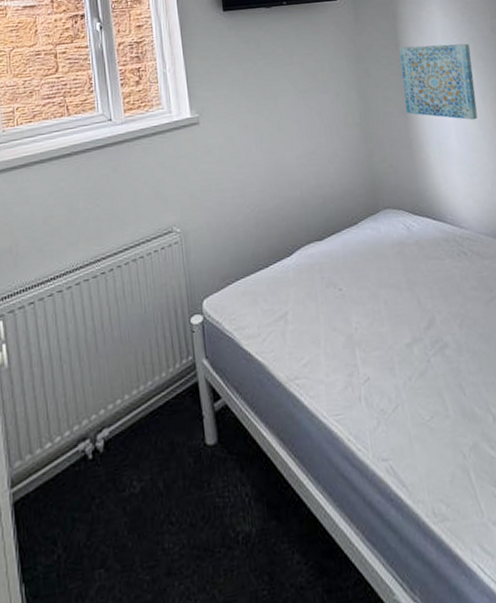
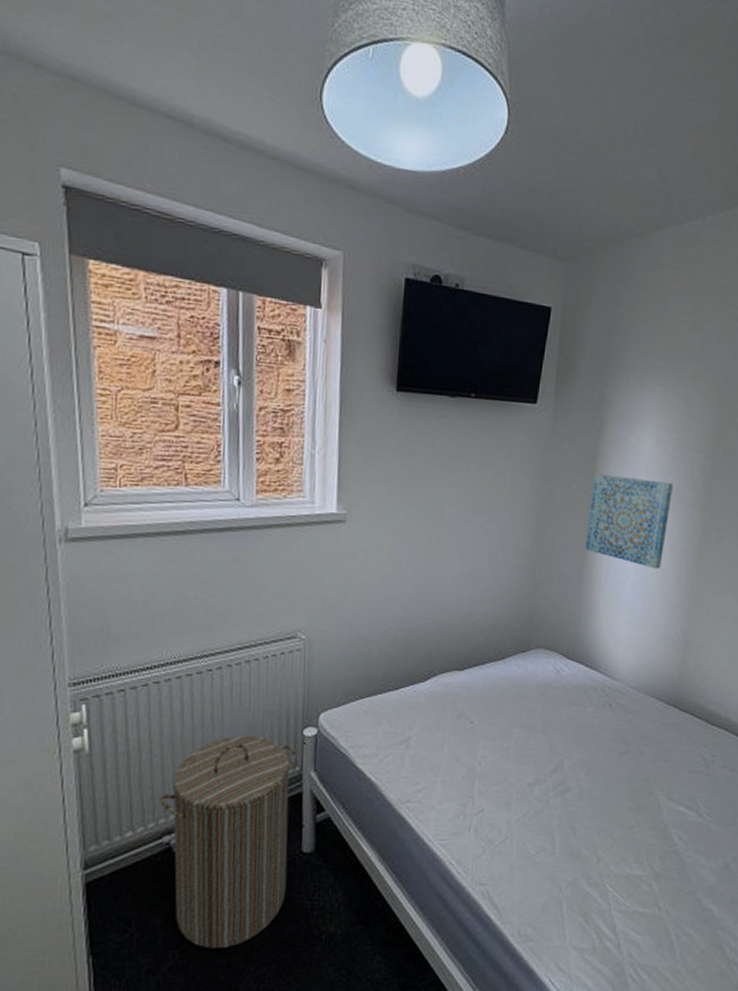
laundry hamper: none [72,330,197,564] -> present [160,736,297,949]

